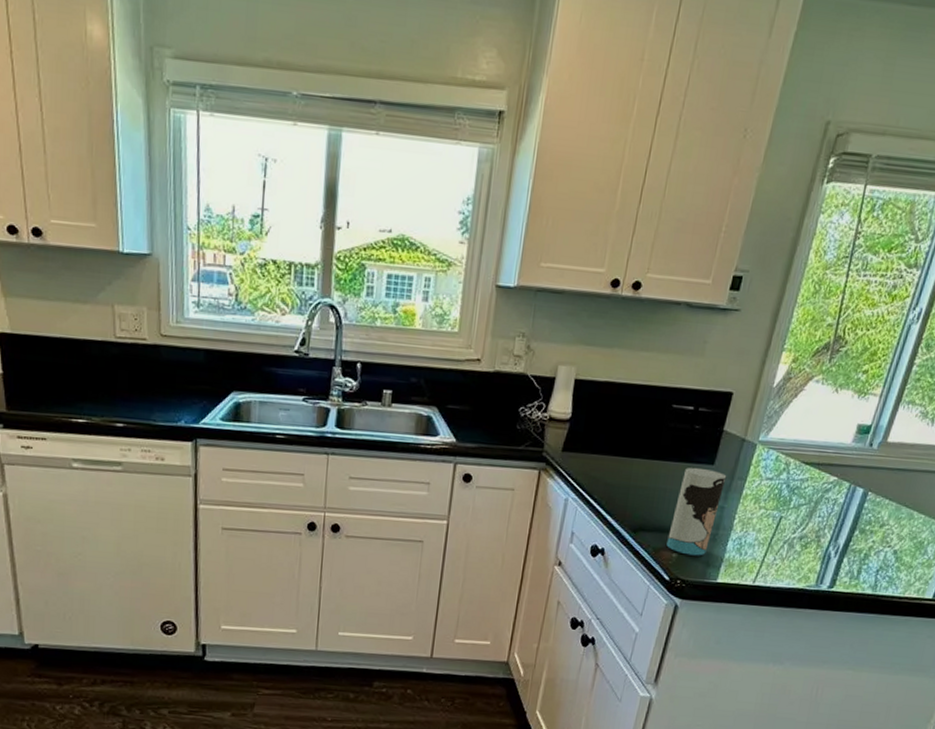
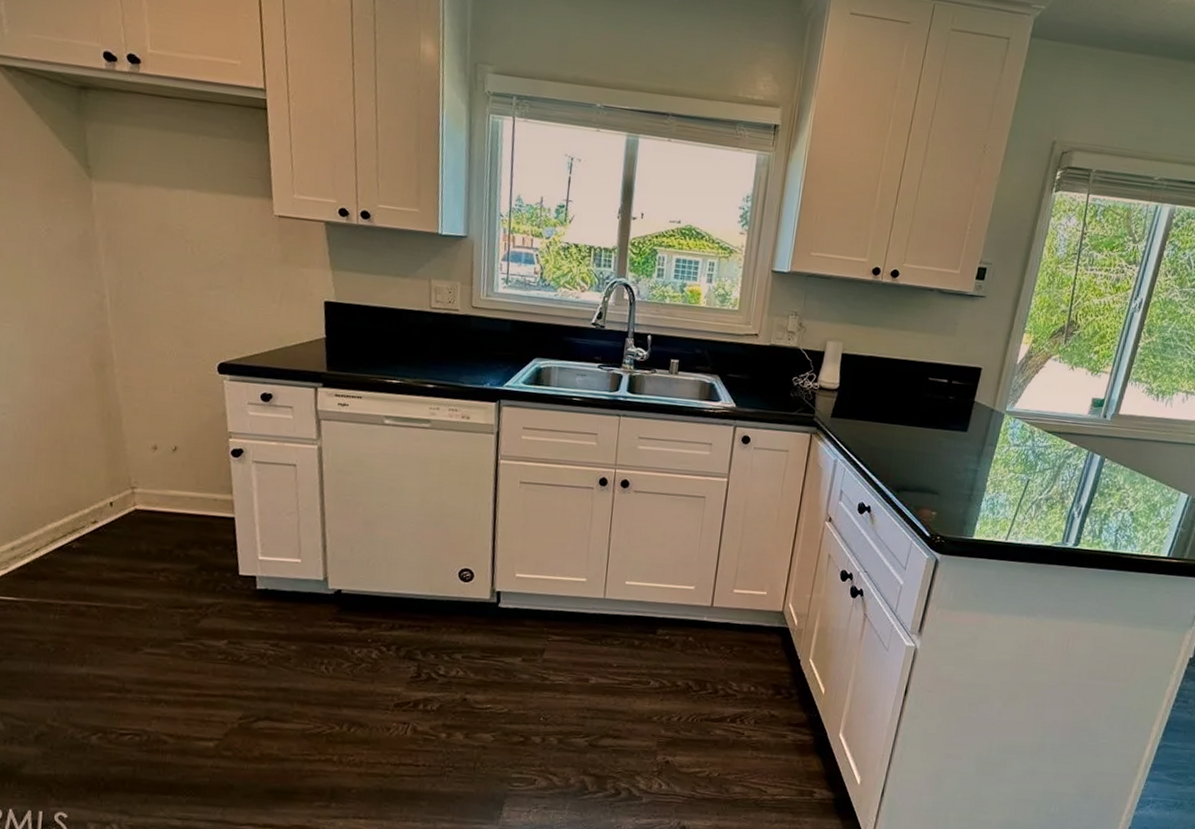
cup: present [666,467,727,556] -> none [926,434,979,515]

